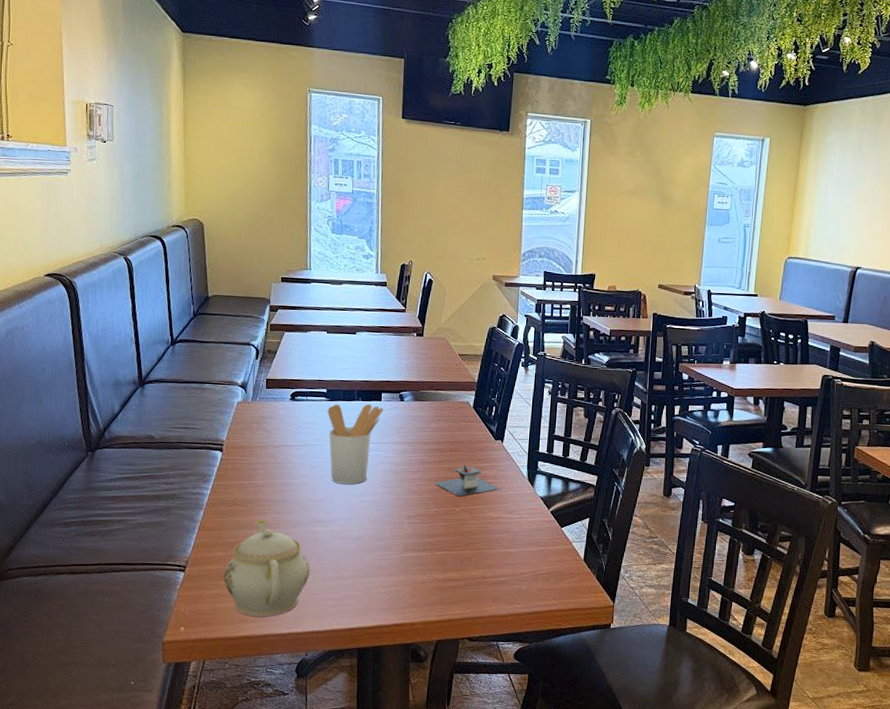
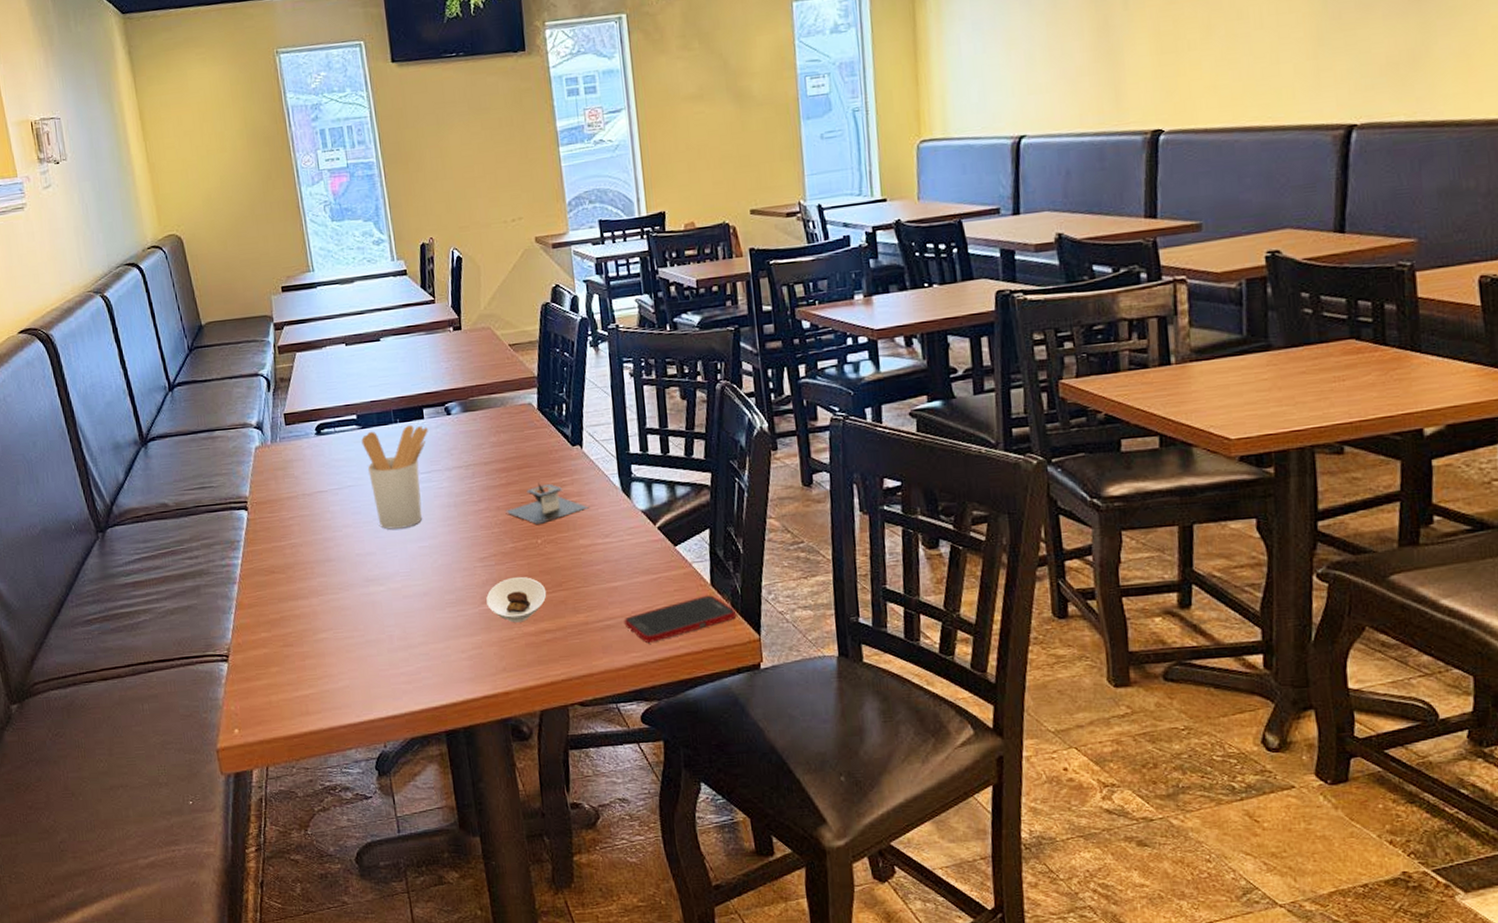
teapot: present [223,520,310,617] -> none [272,587,374,707]
saucer: none [408,534,457,570] -> present [486,576,547,623]
cell phone: none [513,568,600,598] -> present [624,595,737,642]

